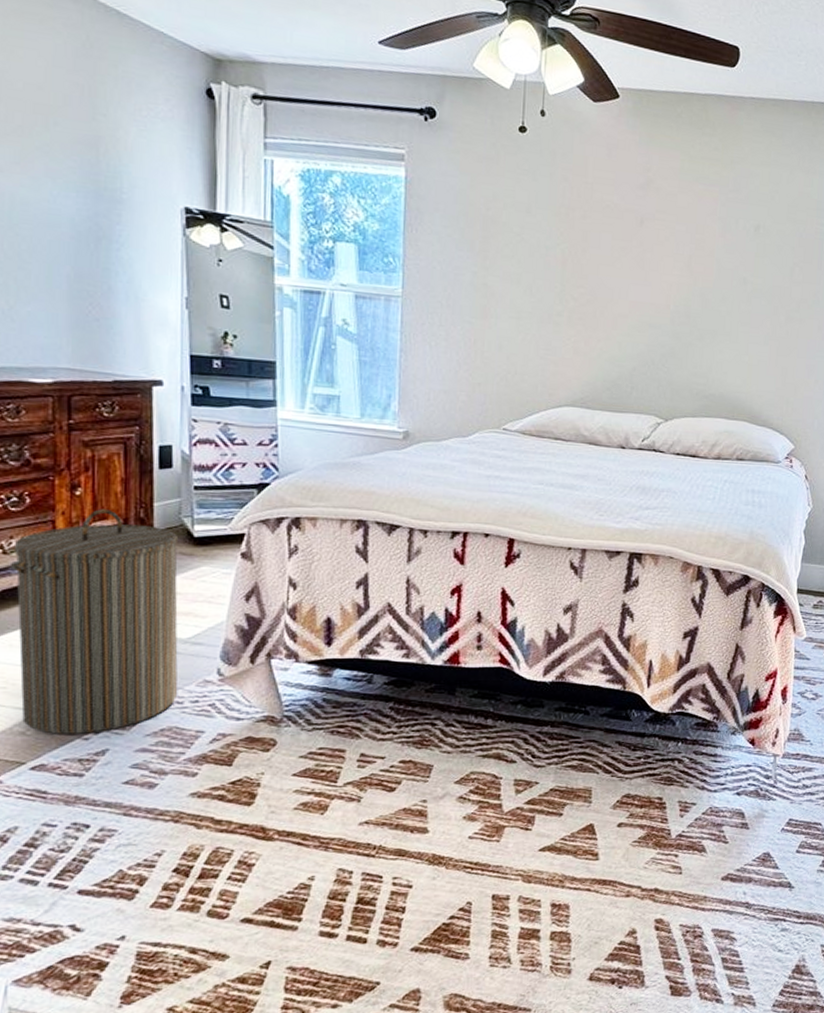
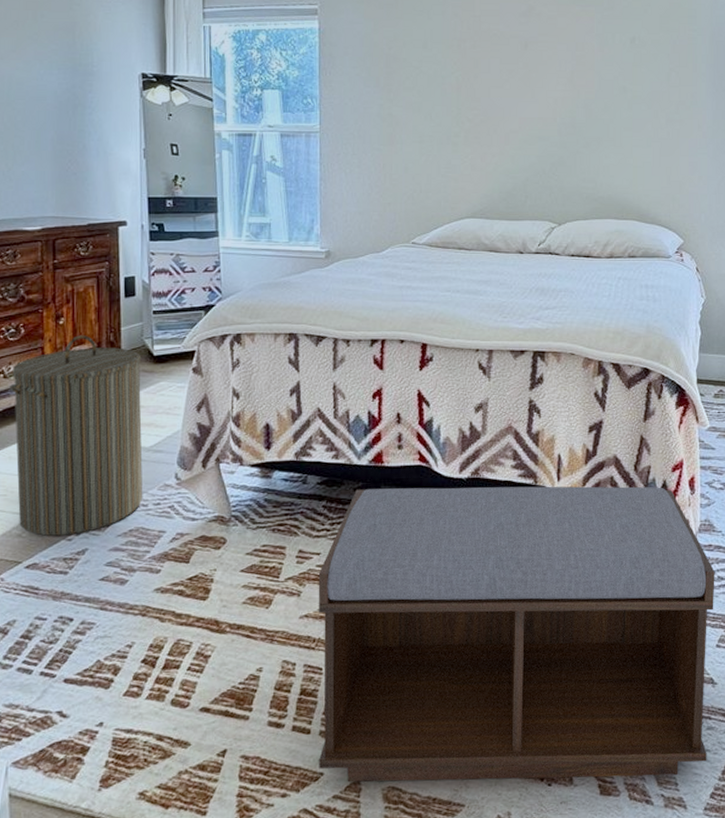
bench: none [375,691,801,991] -> present [318,486,715,783]

